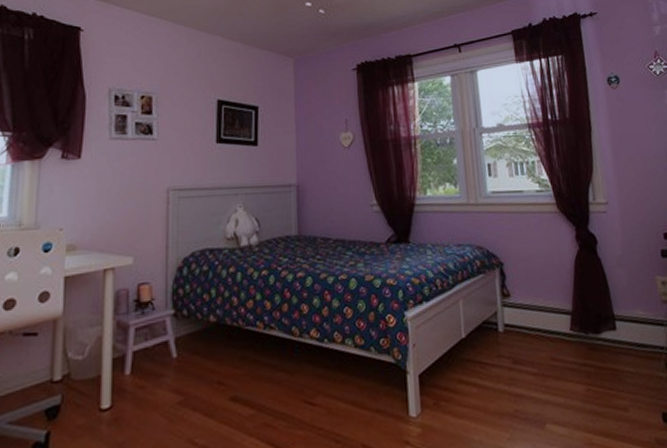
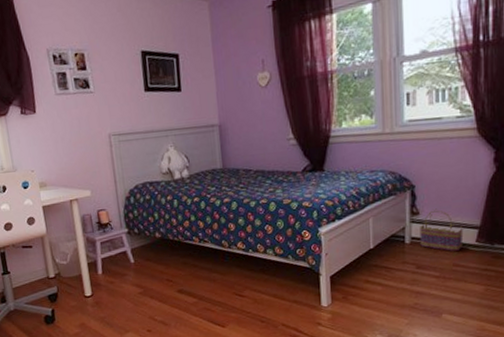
basket: none [512,290,557,342] -> present [420,208,464,251]

